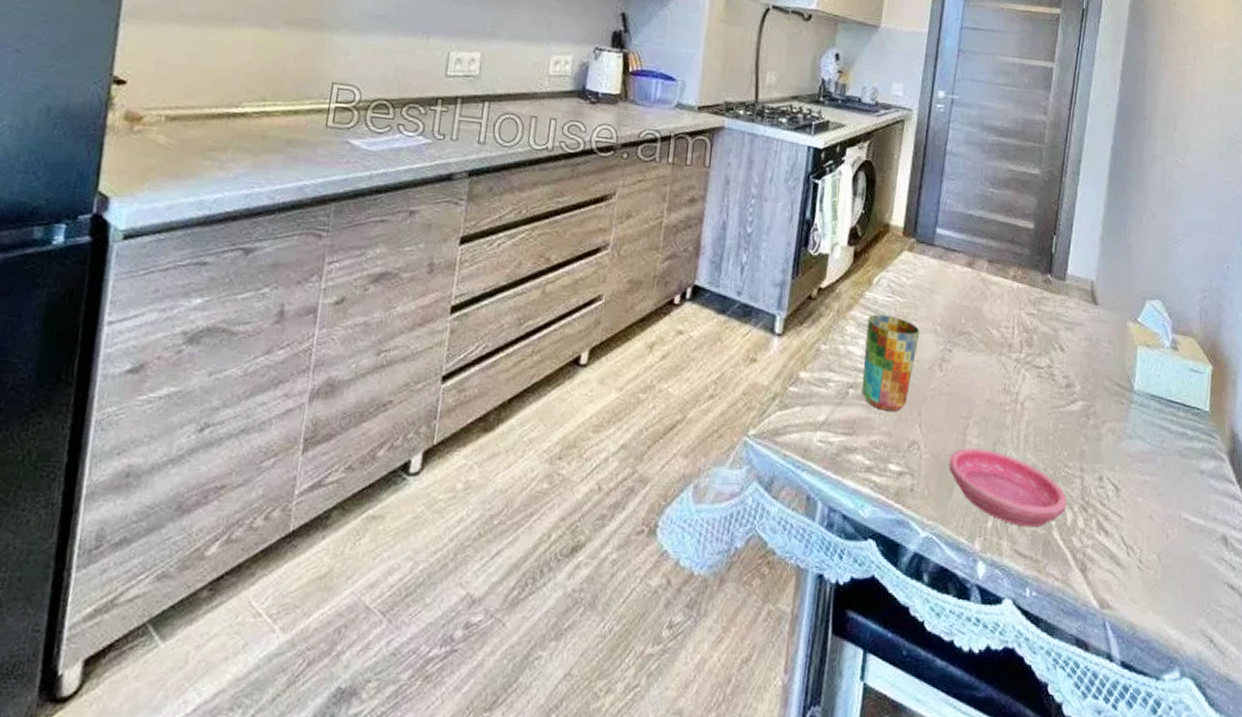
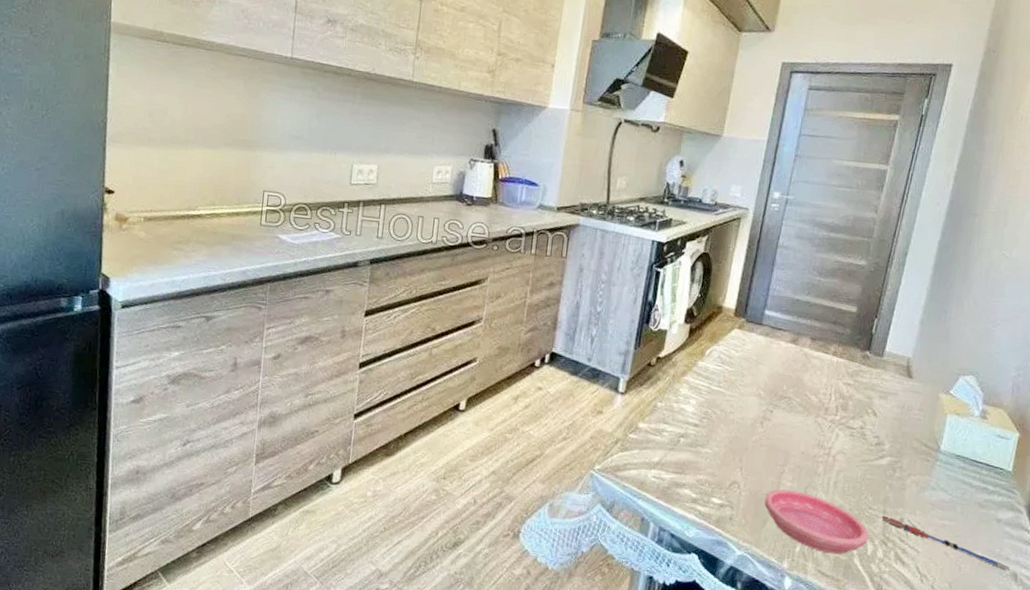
cup: present [861,314,920,412] -> none [691,379,745,458]
pen: none [1079,474,1219,535] -> present [881,515,1010,572]

